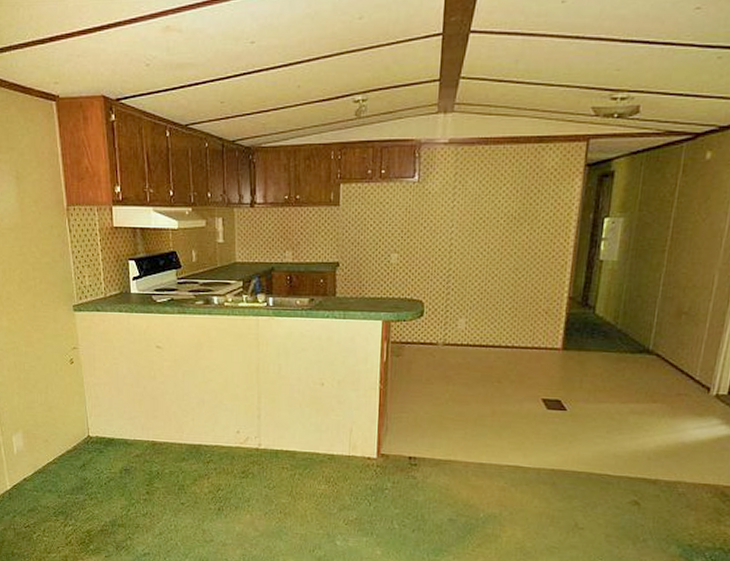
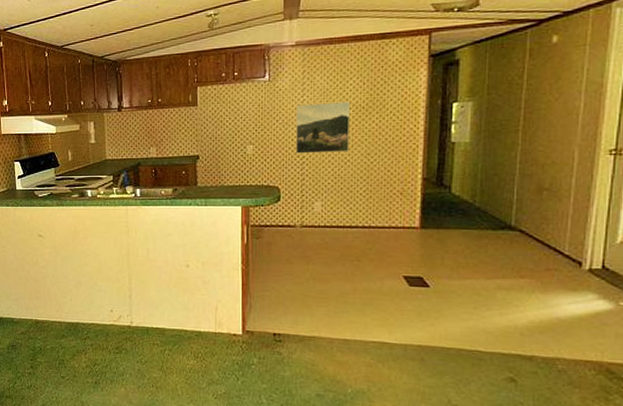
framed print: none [442,210,503,266] -> present [295,101,351,154]

